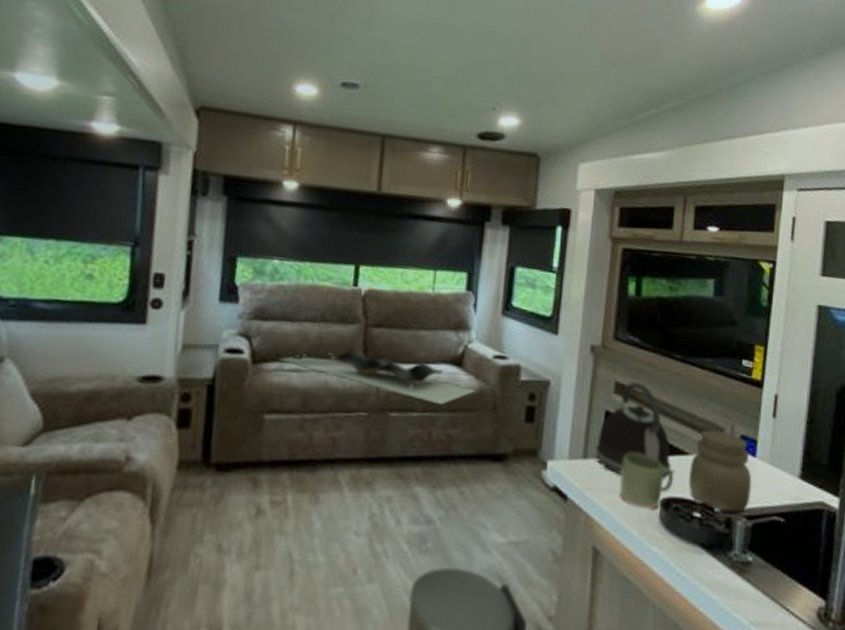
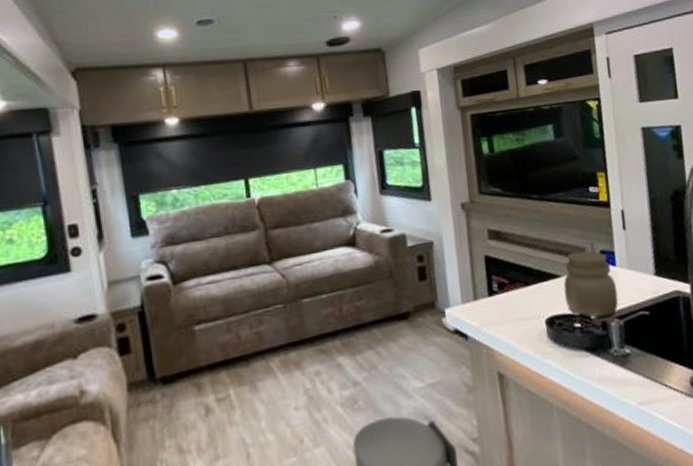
throw blanket: present [278,351,476,406] -> none [195,250,372,284]
kettle: present [595,381,672,479] -> none [482,225,549,307]
mug: present [619,453,674,510] -> none [506,284,553,331]

